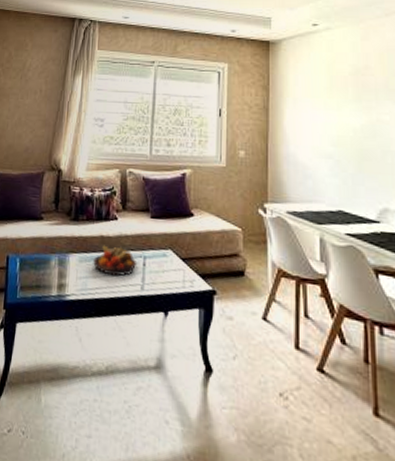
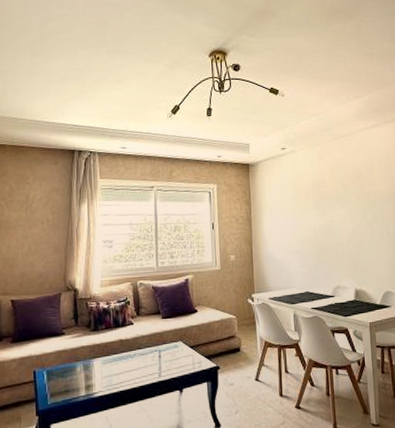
fruit bowl: present [93,245,137,277] -> none [115,346,154,371]

